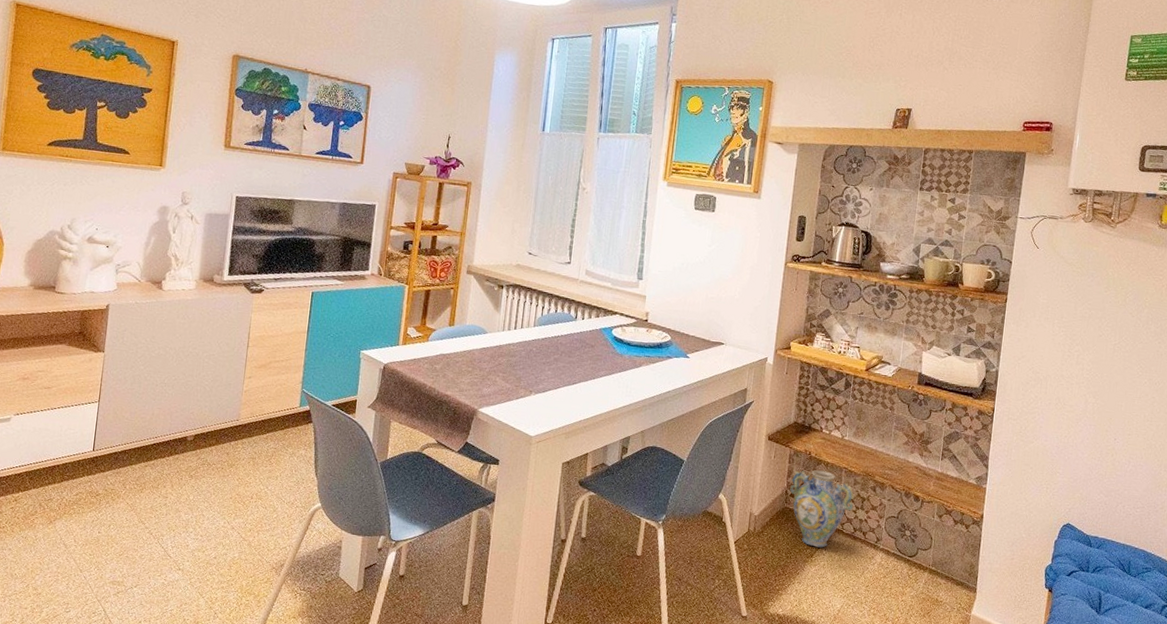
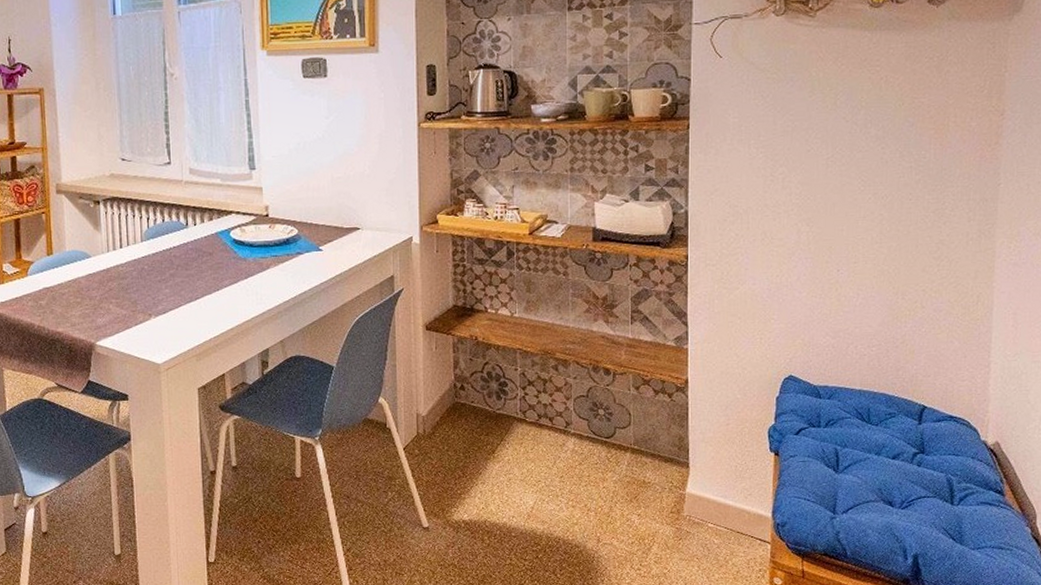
ceramic jug: present [790,470,855,548] -> none [459,355,535,442]

